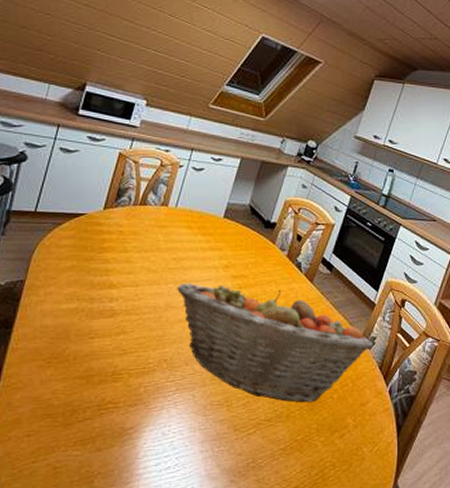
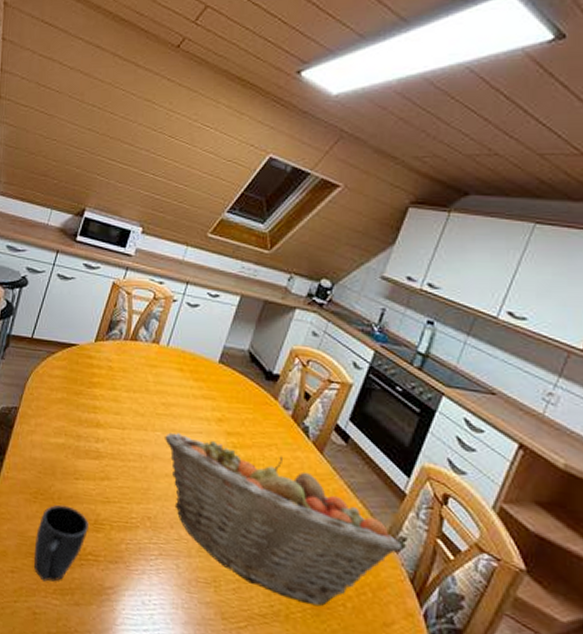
mug: none [52,364,106,437] -> present [34,504,88,582]

